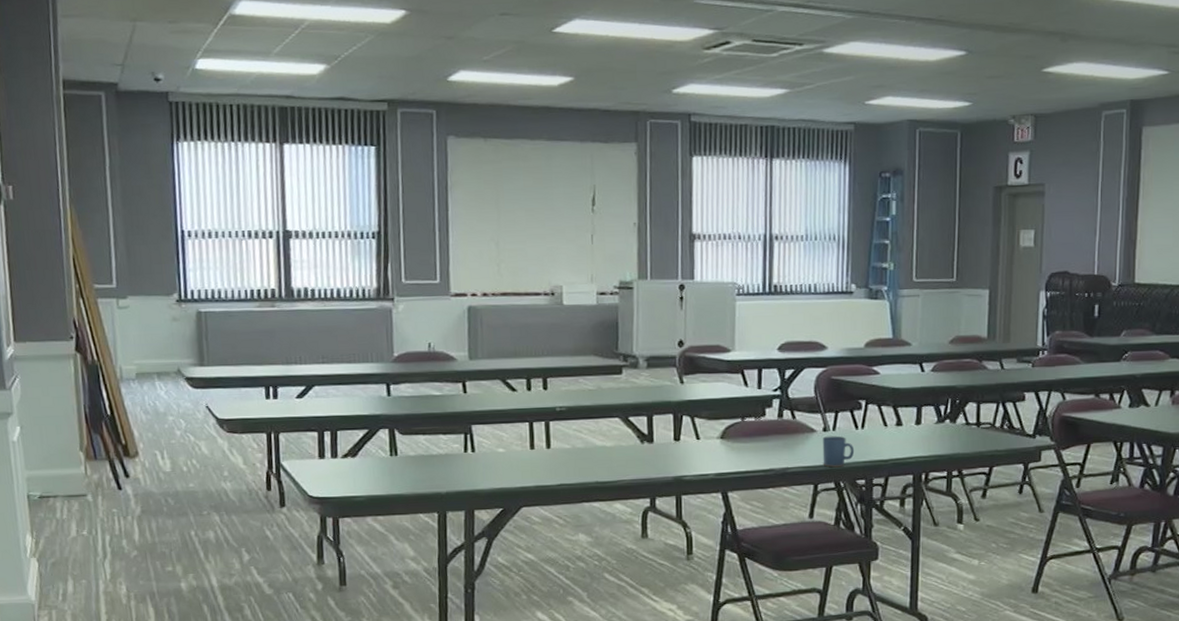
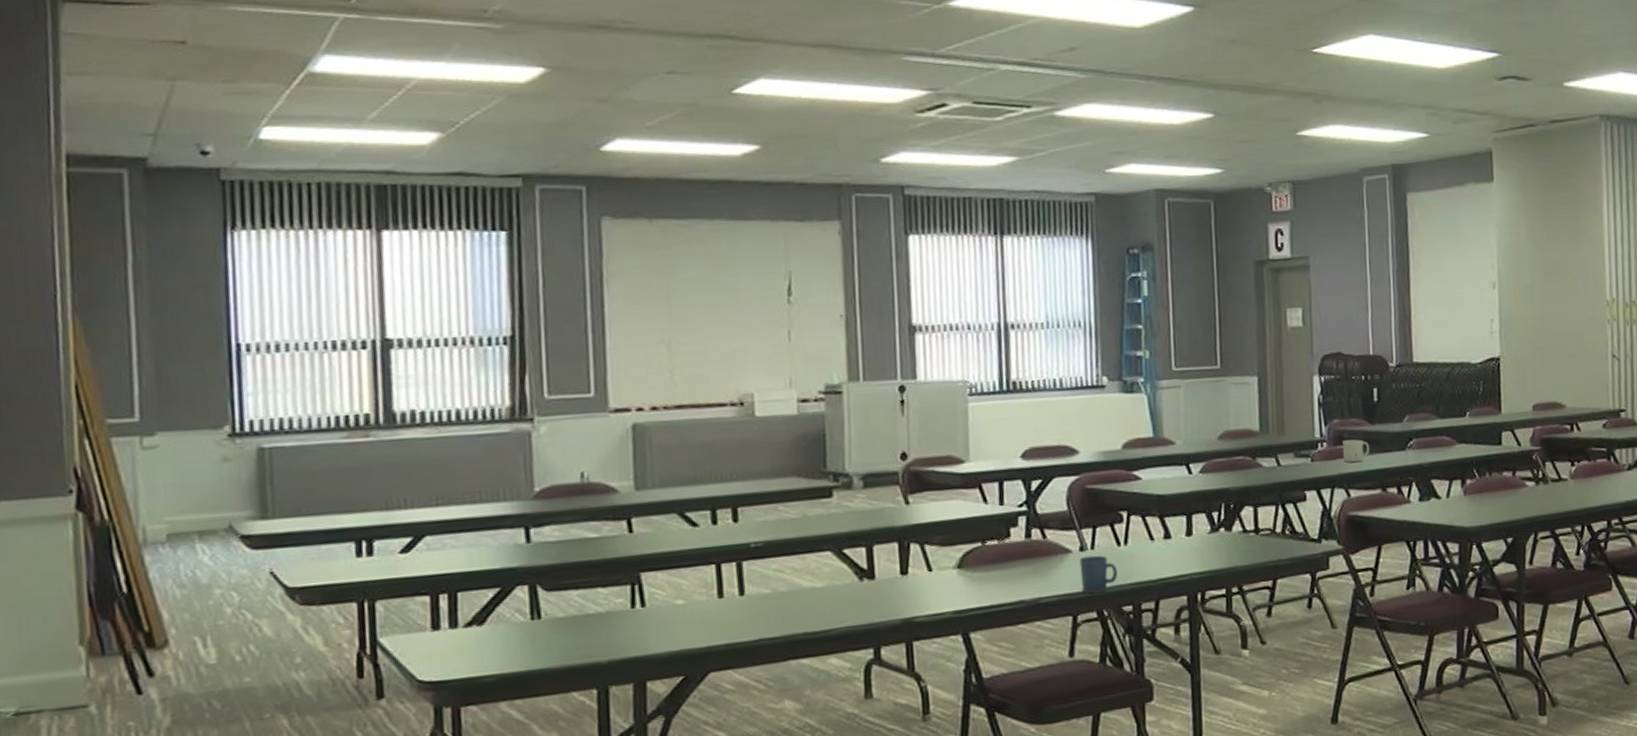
mug: none [1061,349,1086,370] -> present [1342,439,1370,463]

